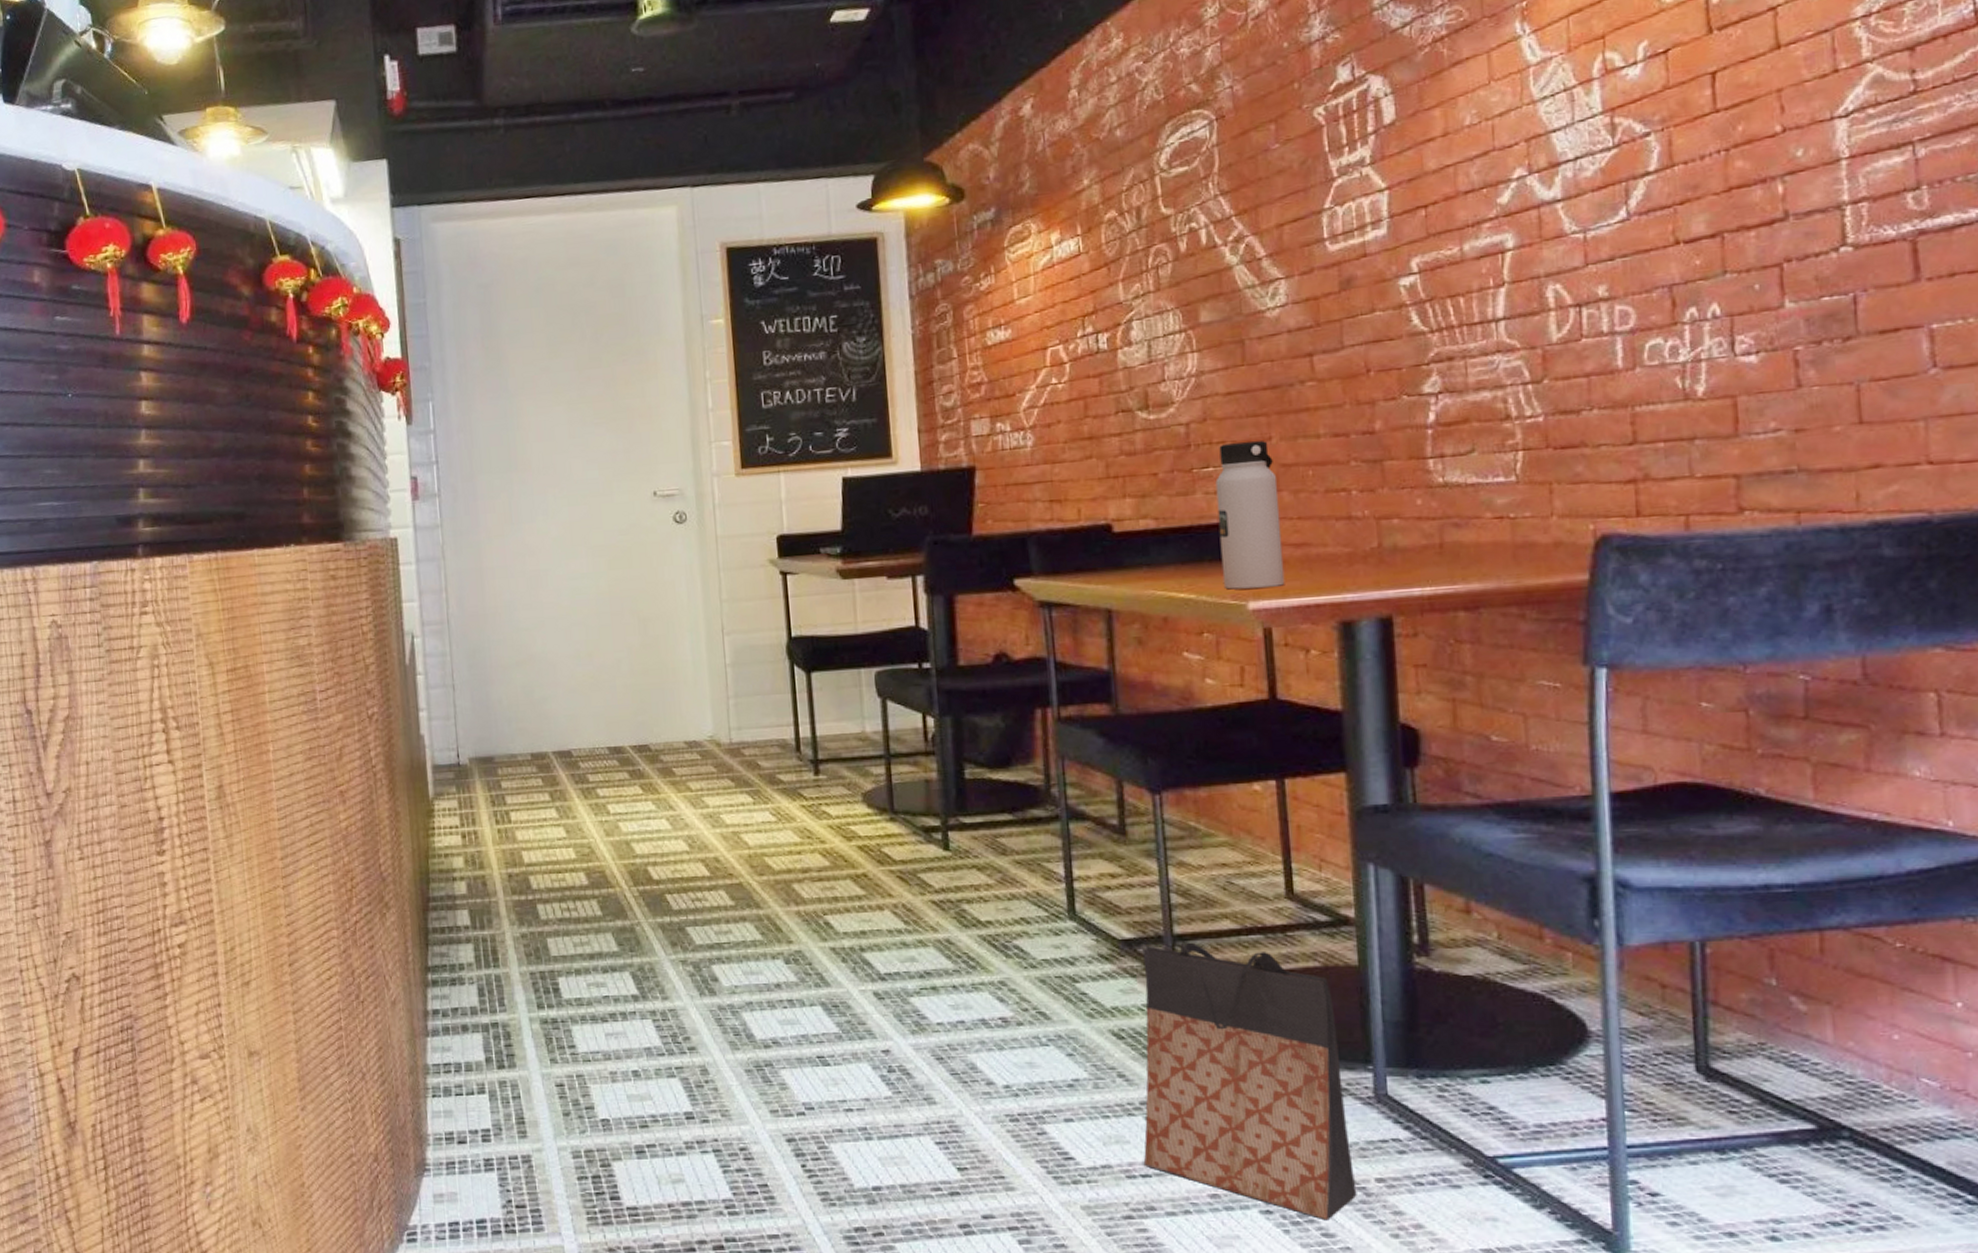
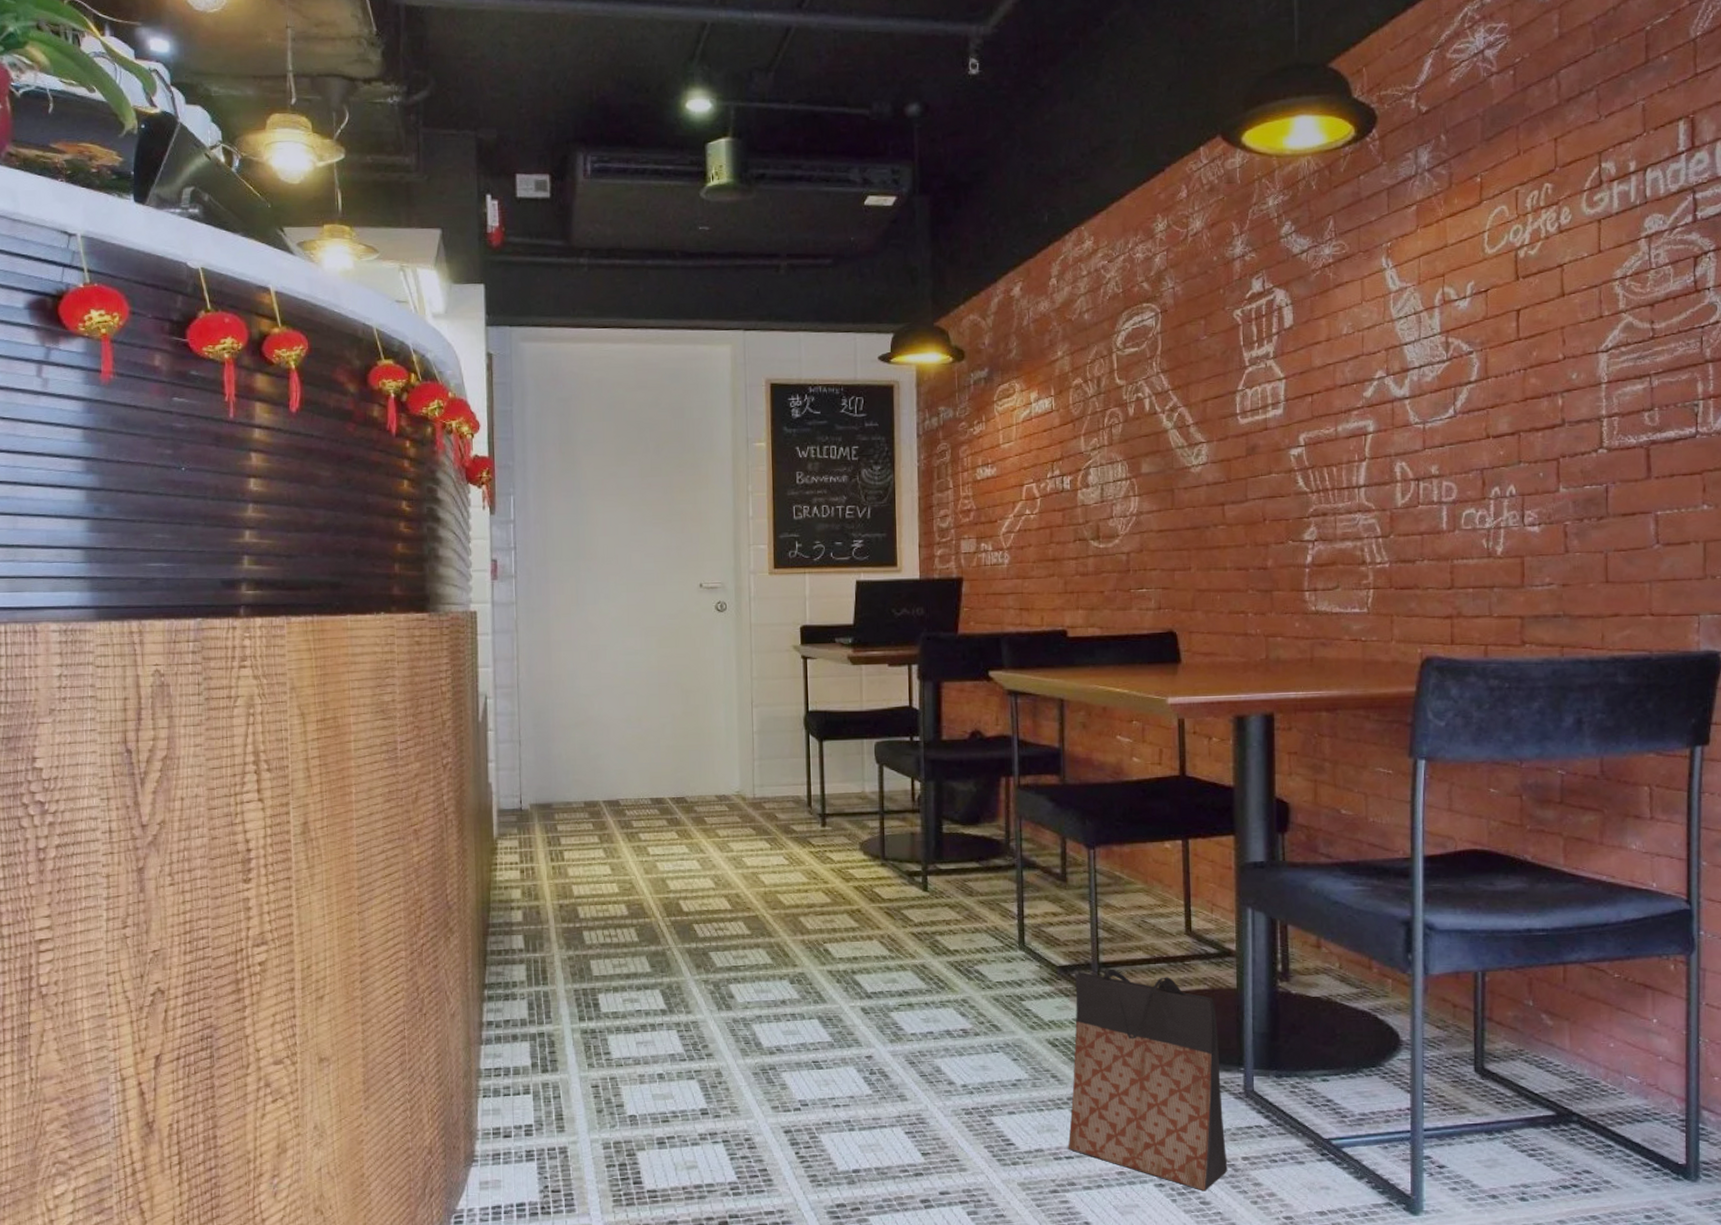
water bottle: present [1215,441,1285,590] -> none [1147,570,1196,688]

